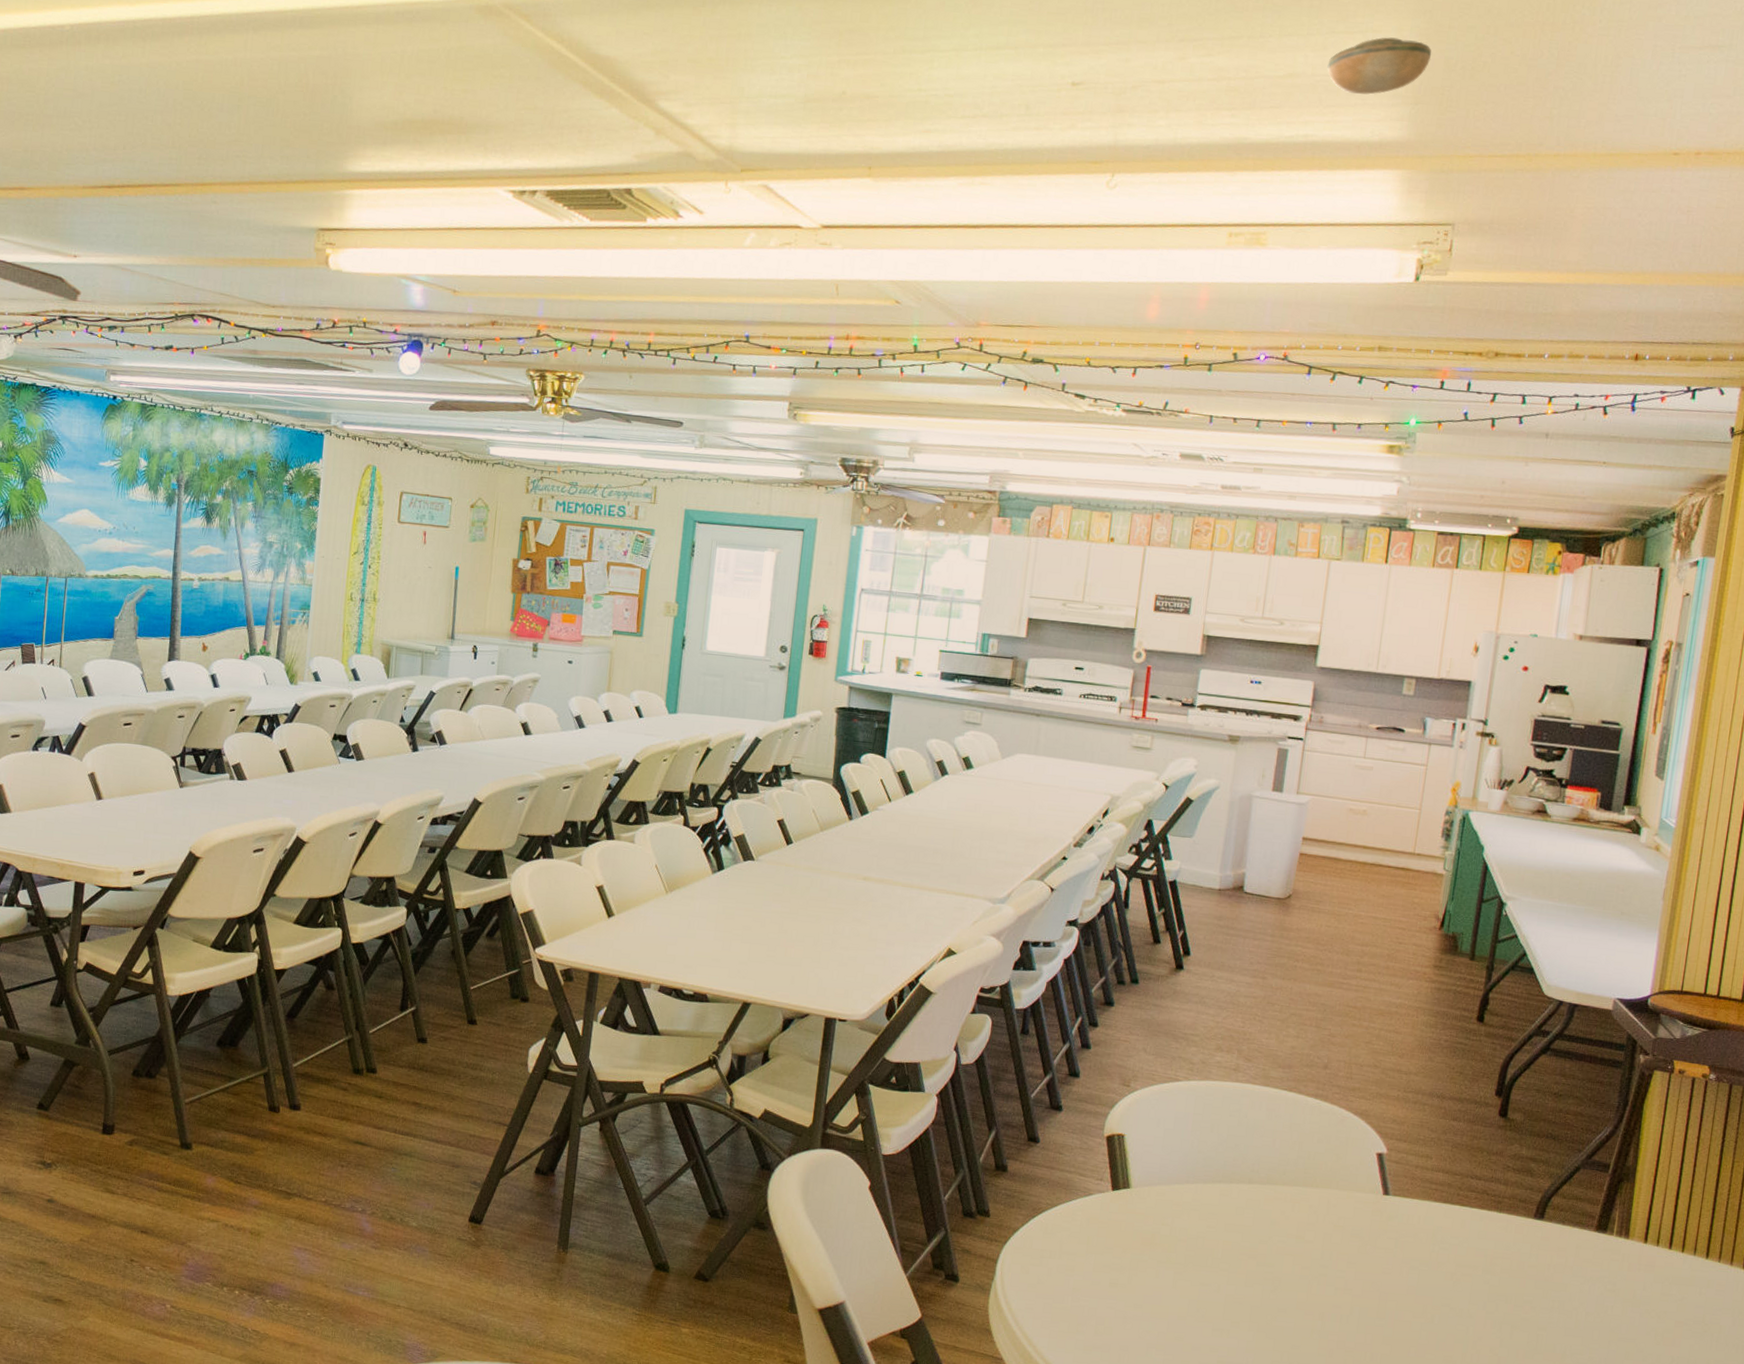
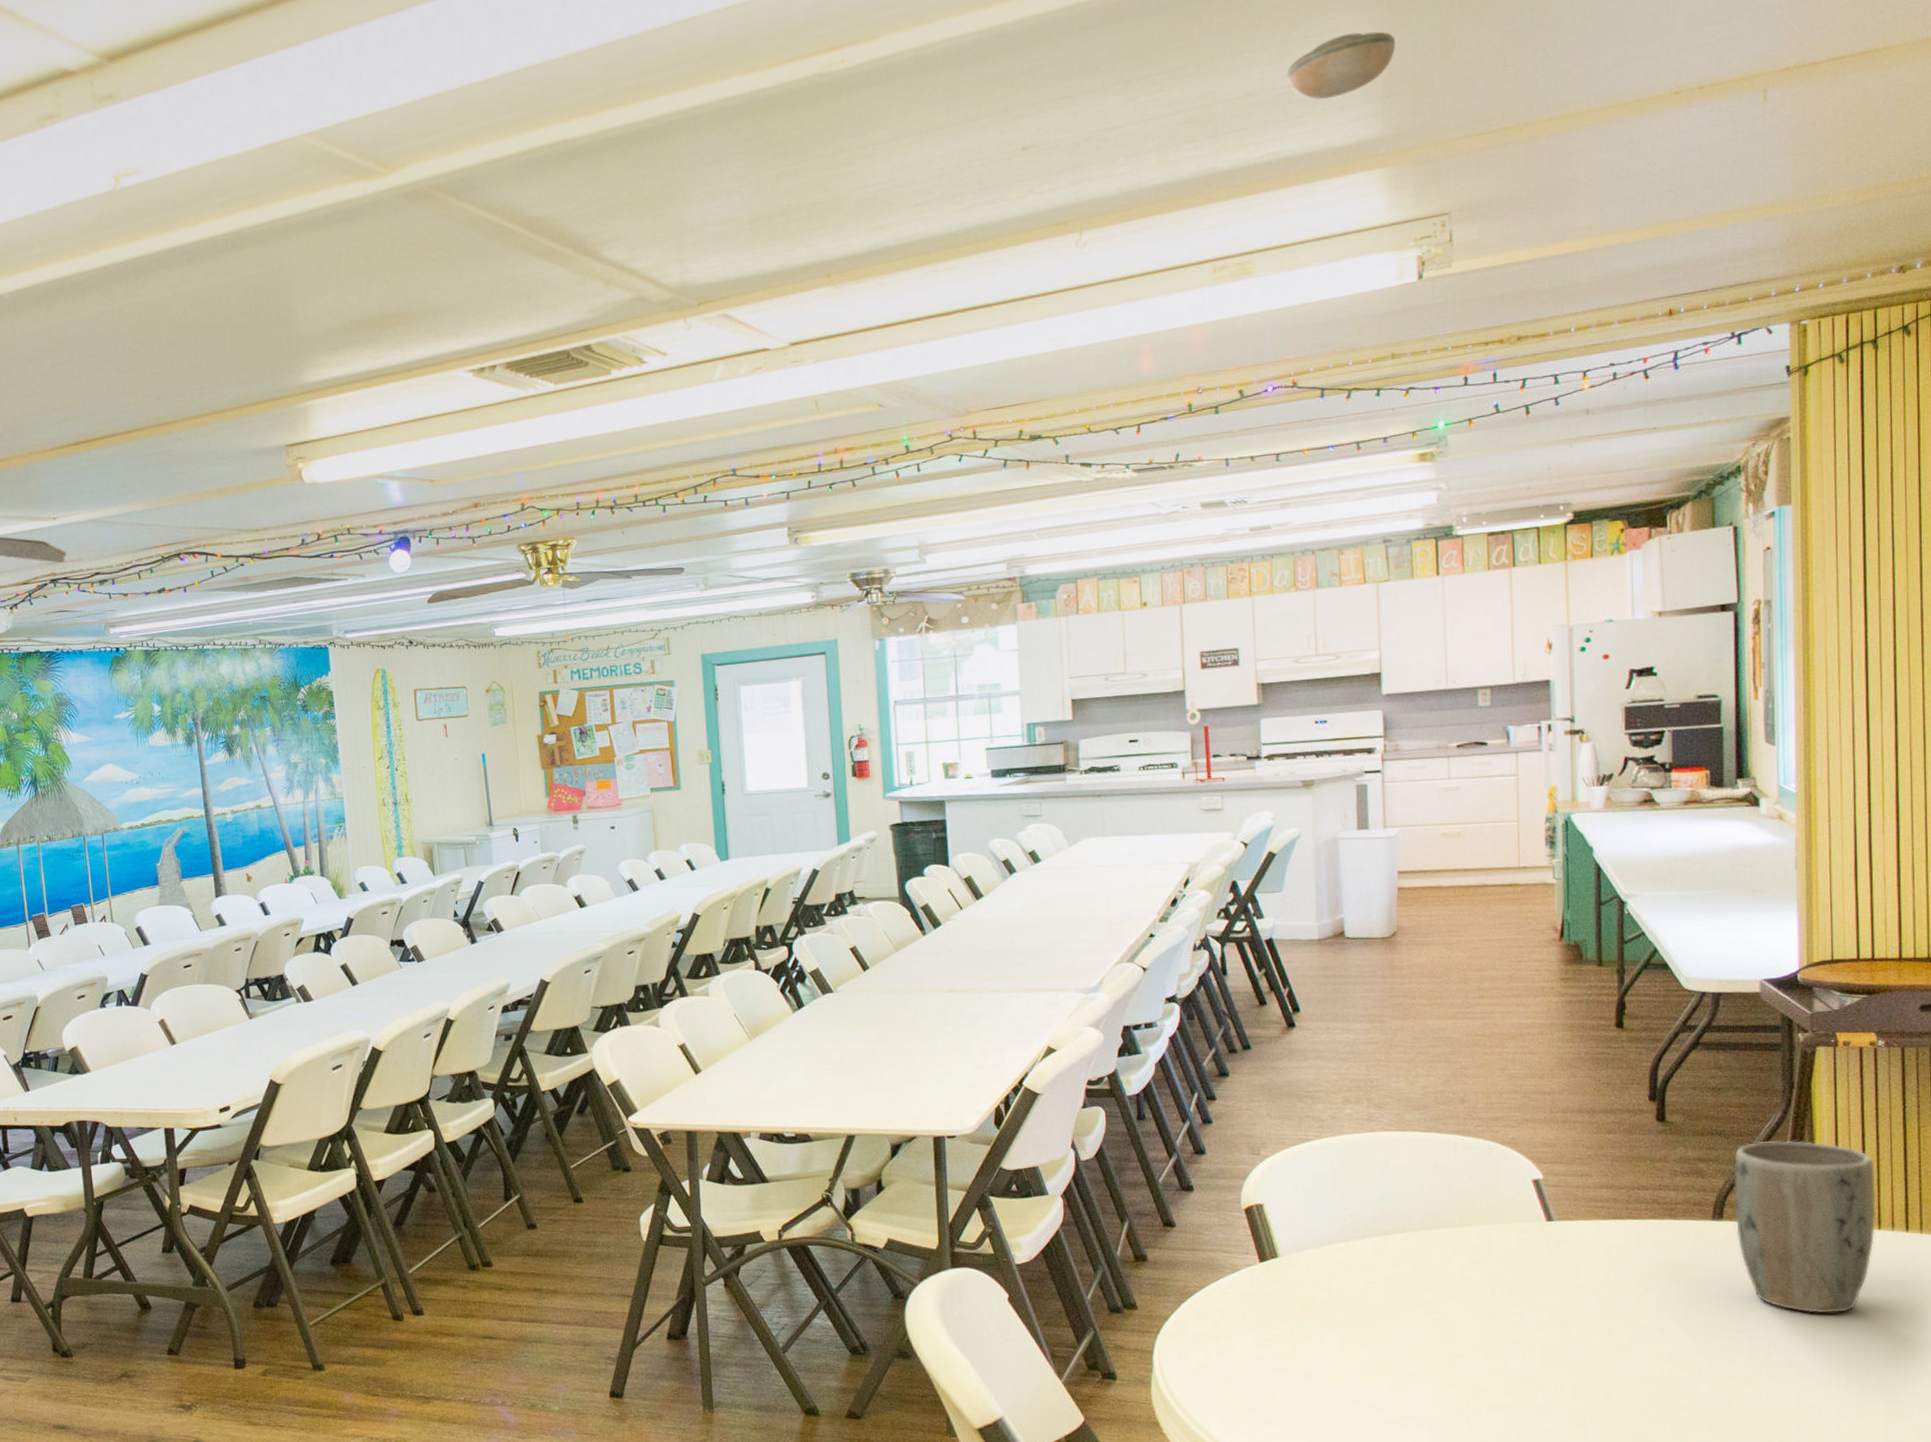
plant pot: none [1553,1151,1688,1326] -> present [1734,1140,1876,1314]

